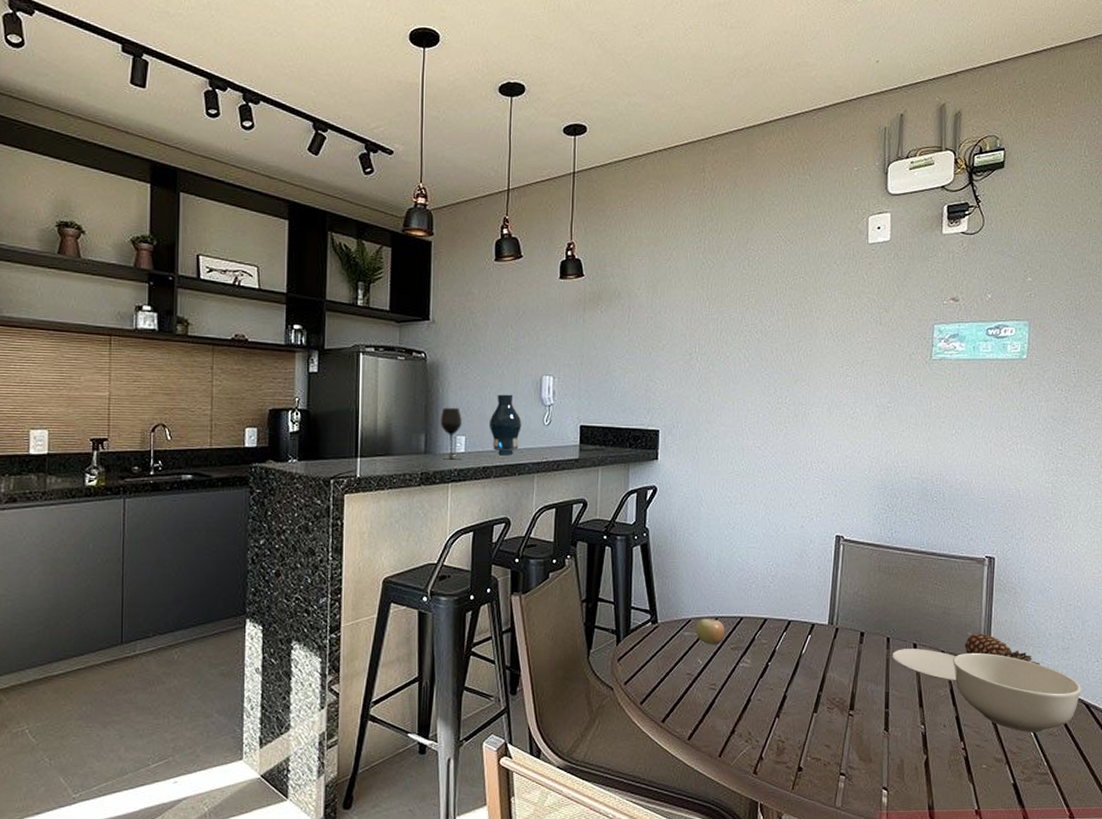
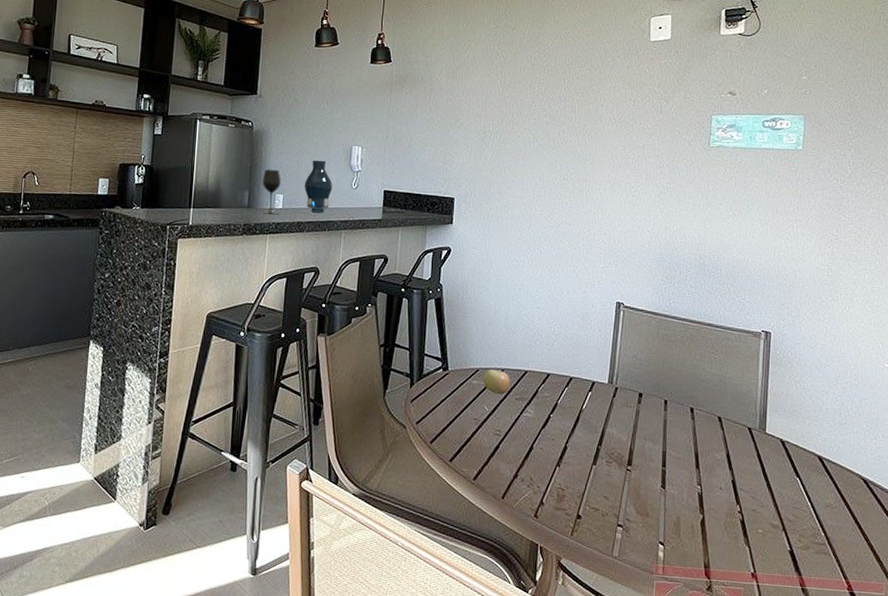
plate: present [892,649,957,681] -> none [670,411,733,447]
bowl: present [953,652,1082,734] -> none [729,420,859,504]
fruit: present [965,632,1041,665] -> none [741,400,817,438]

